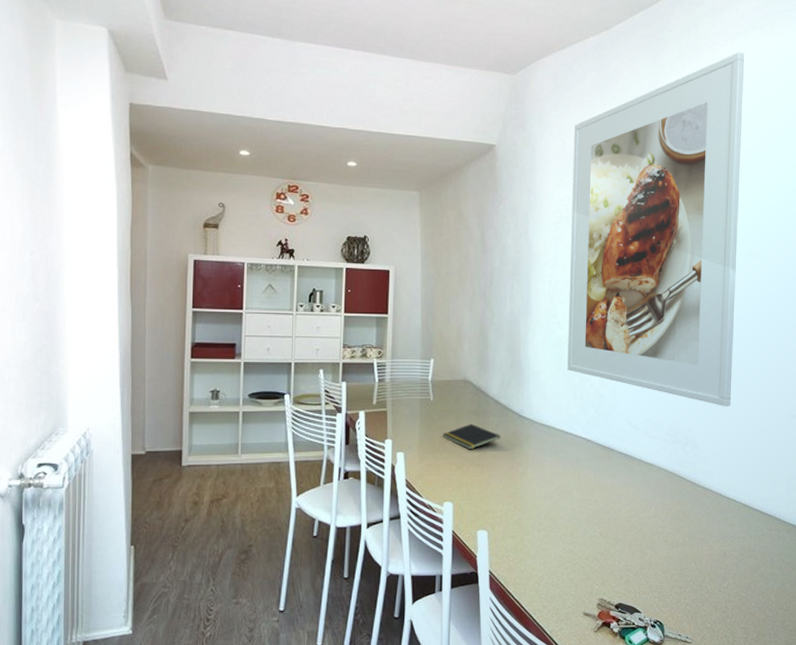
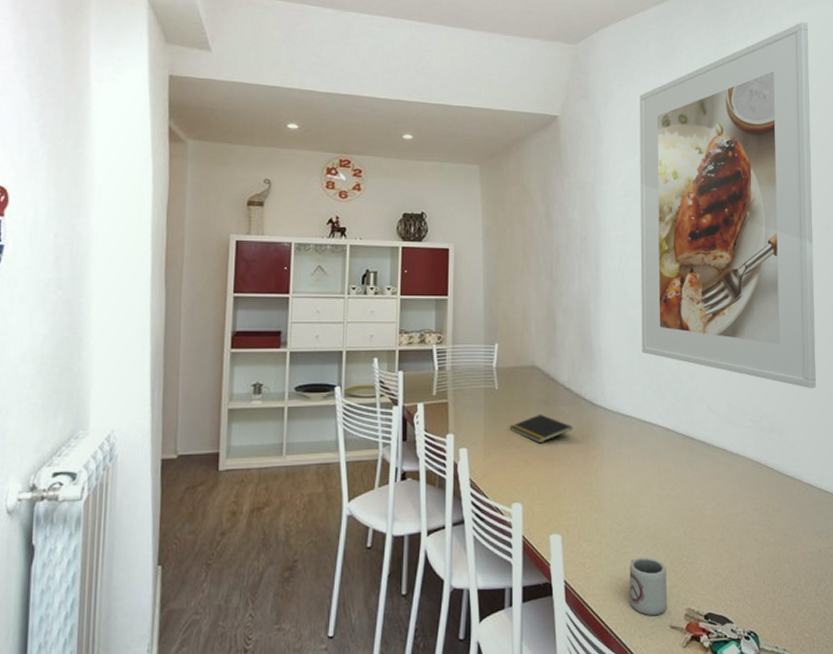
cup: none [548,554,583,603] -> present [629,558,668,615]

